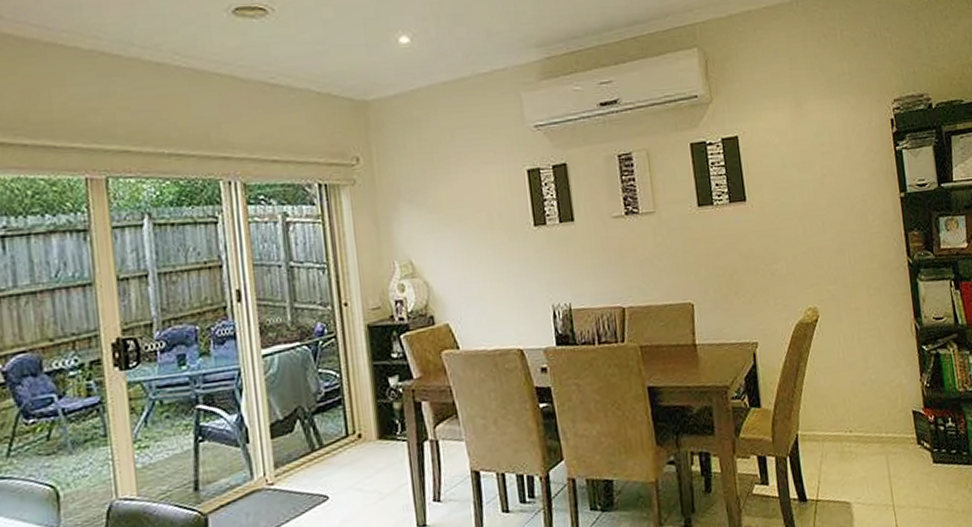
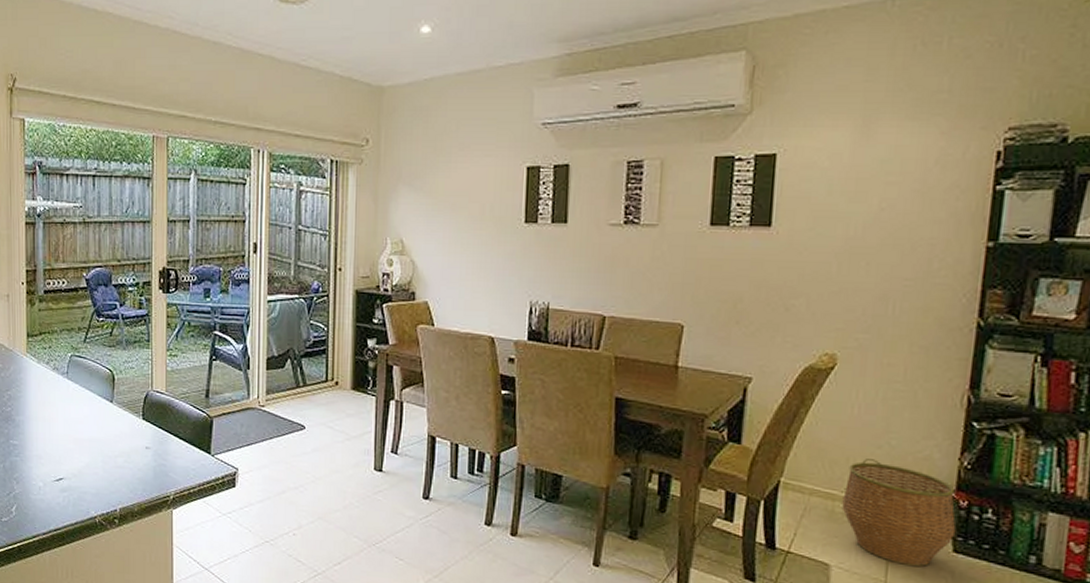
basket: none [846,395,932,486] -> present [842,459,956,567]

